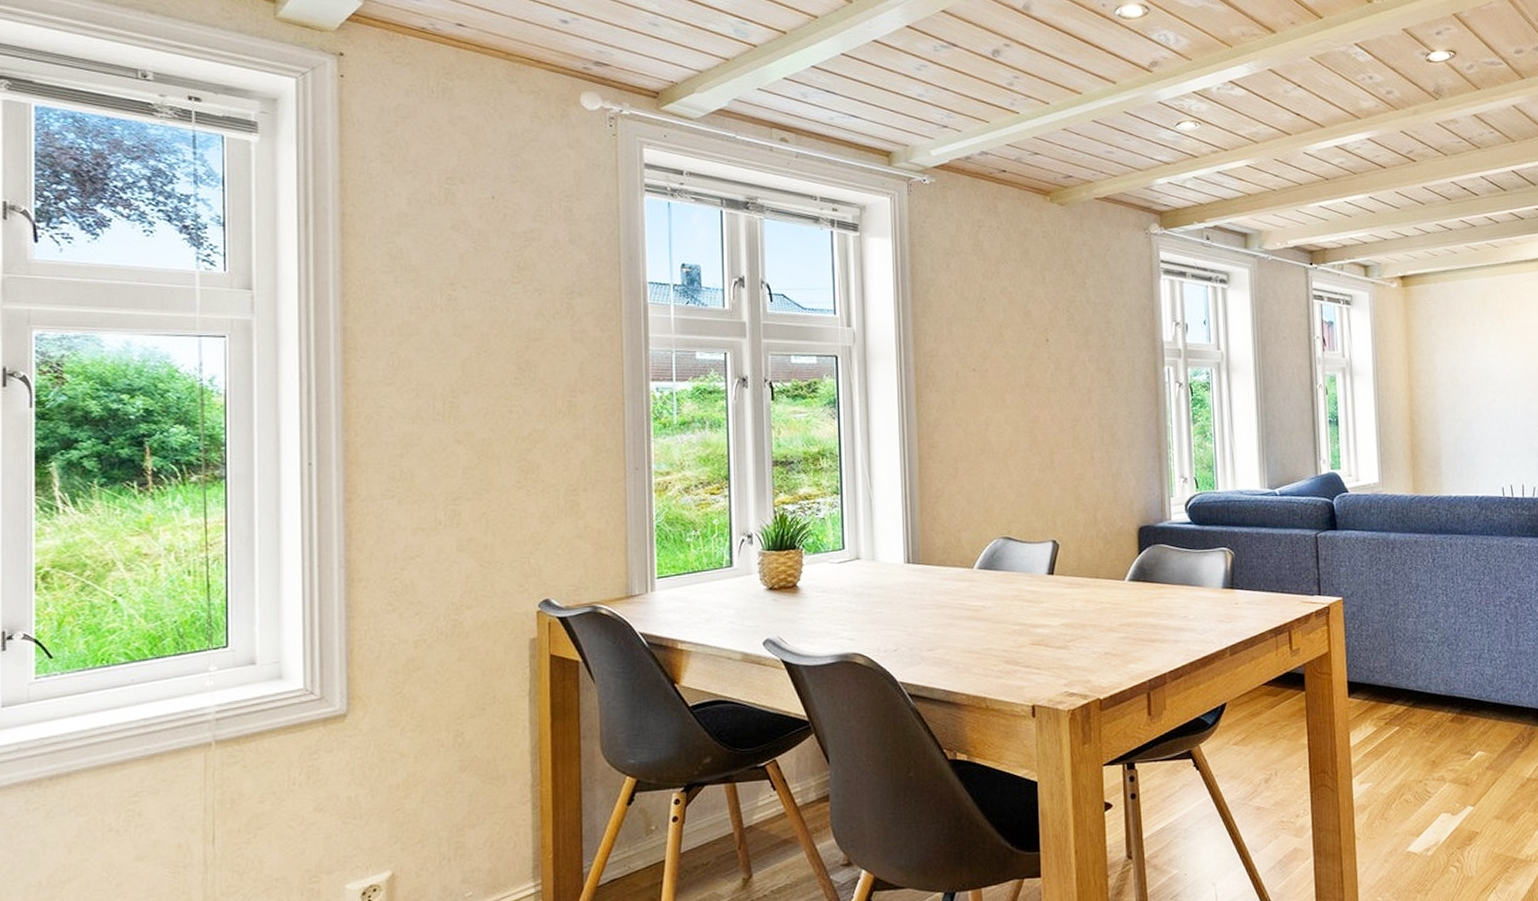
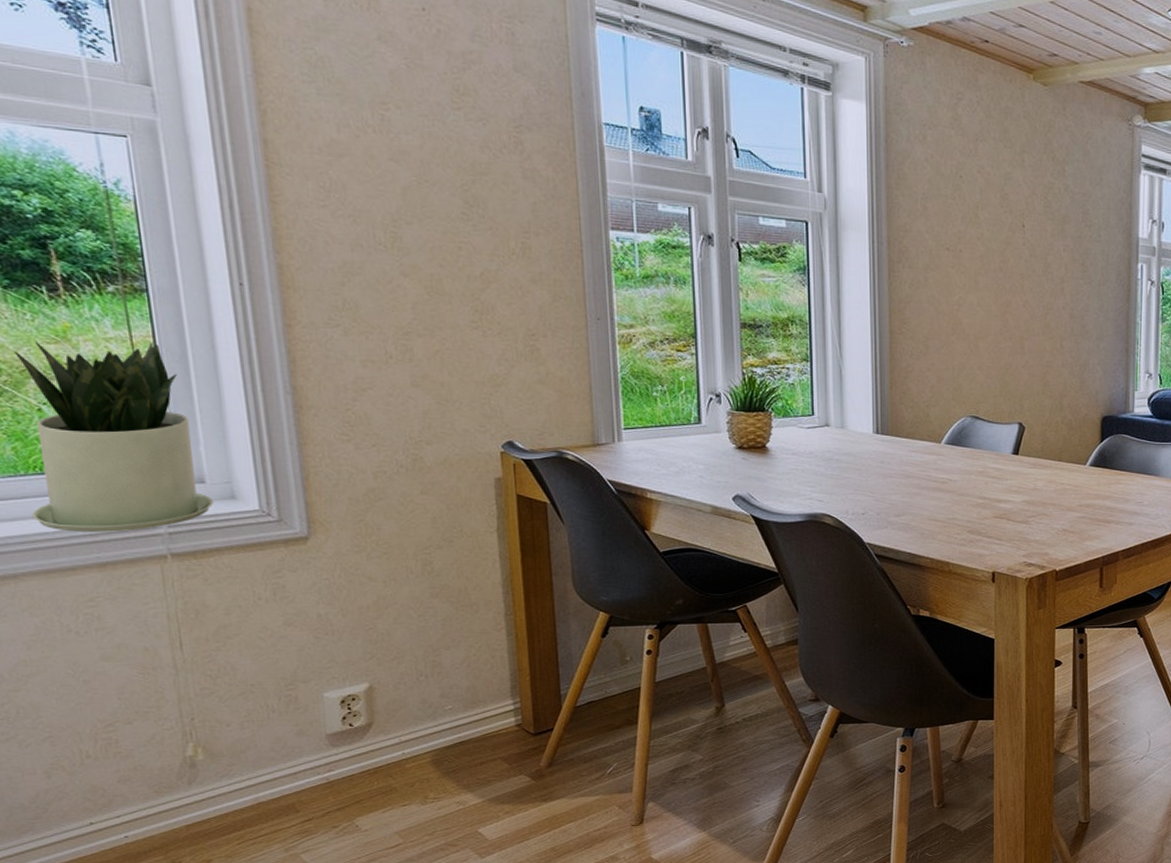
planter: none [92,527,261,724] -> present [15,341,214,532]

